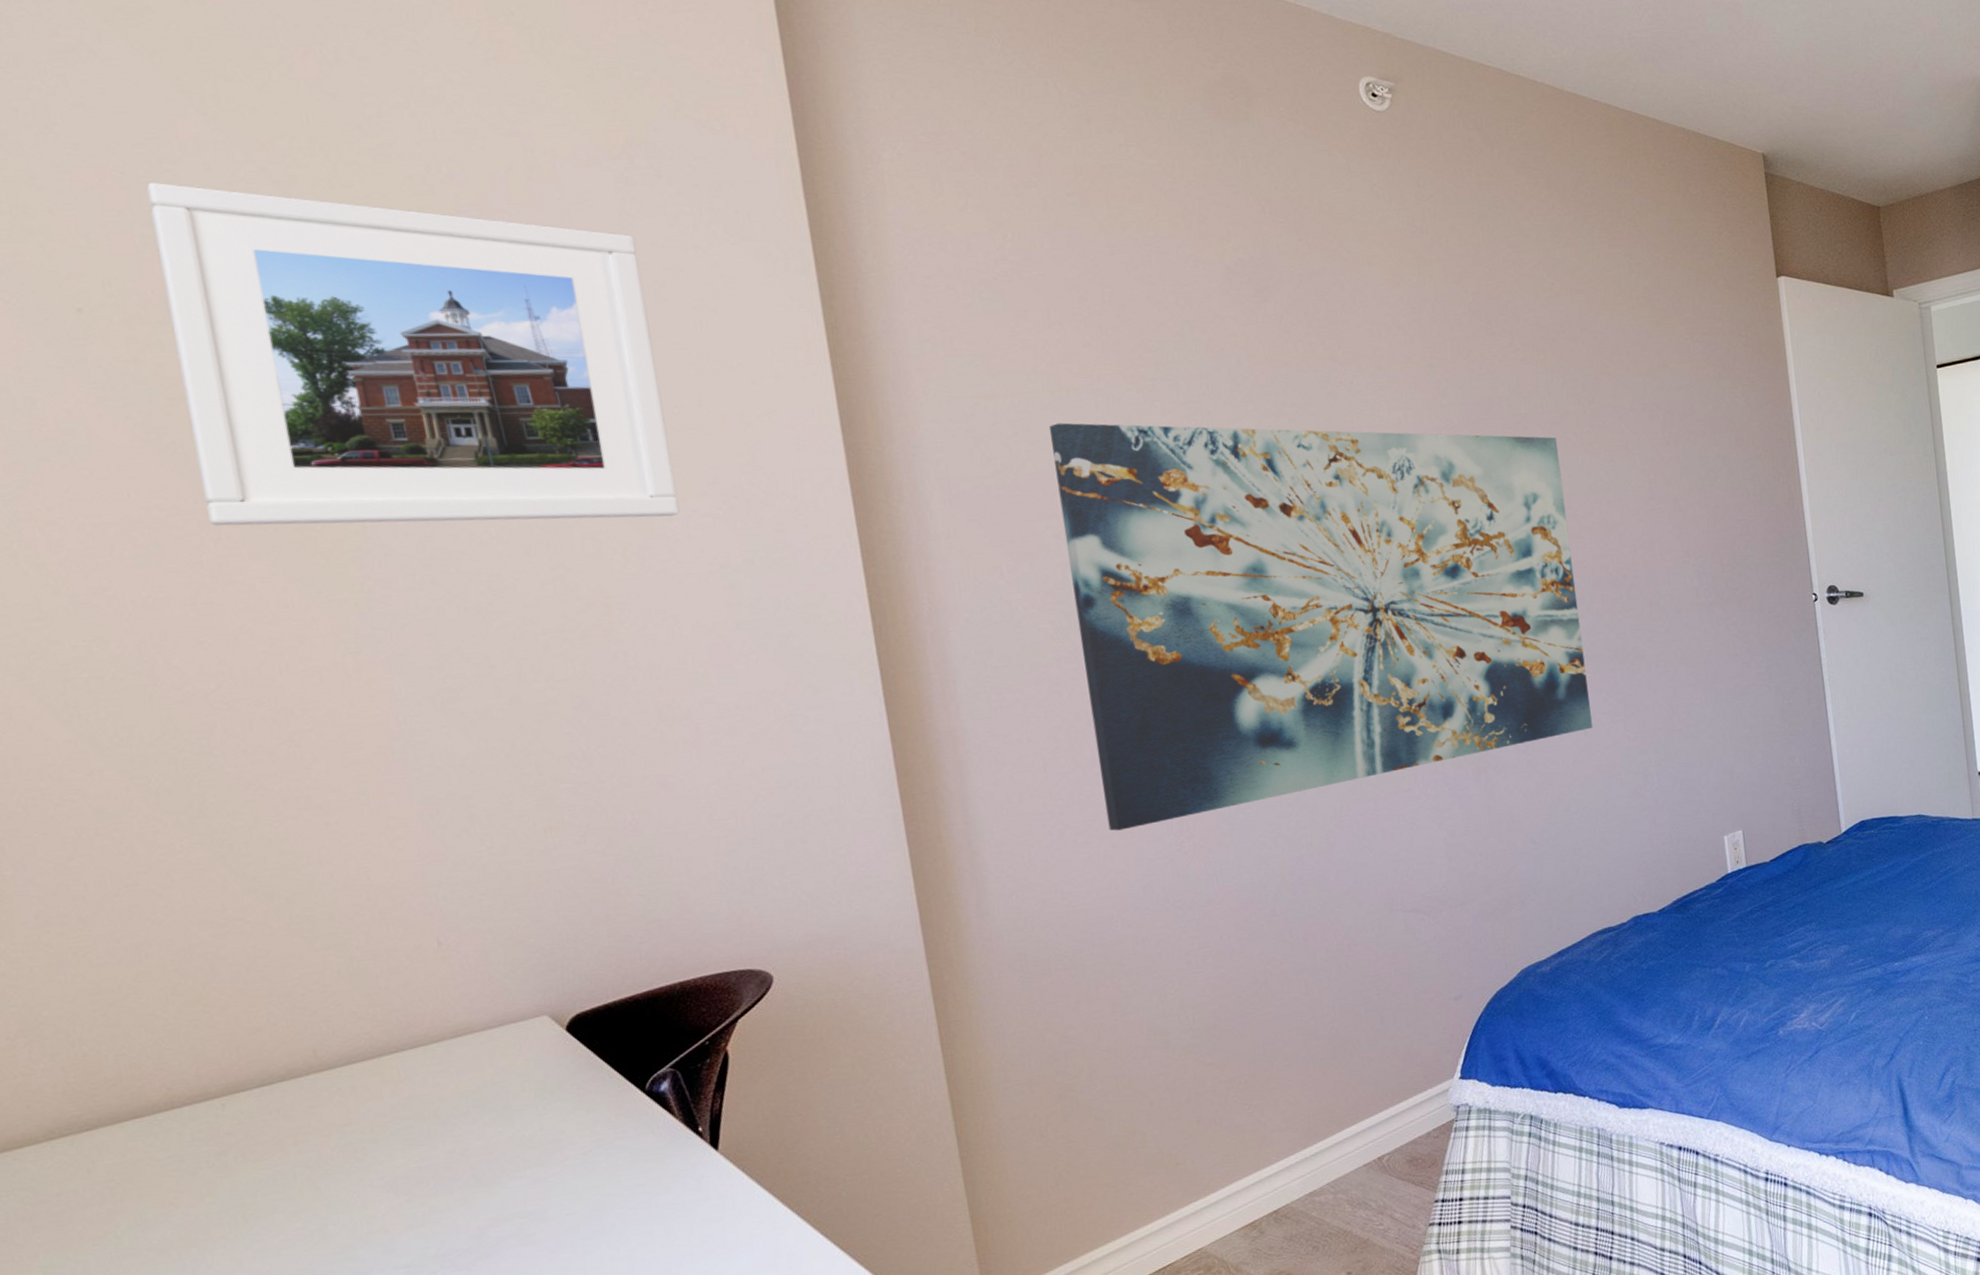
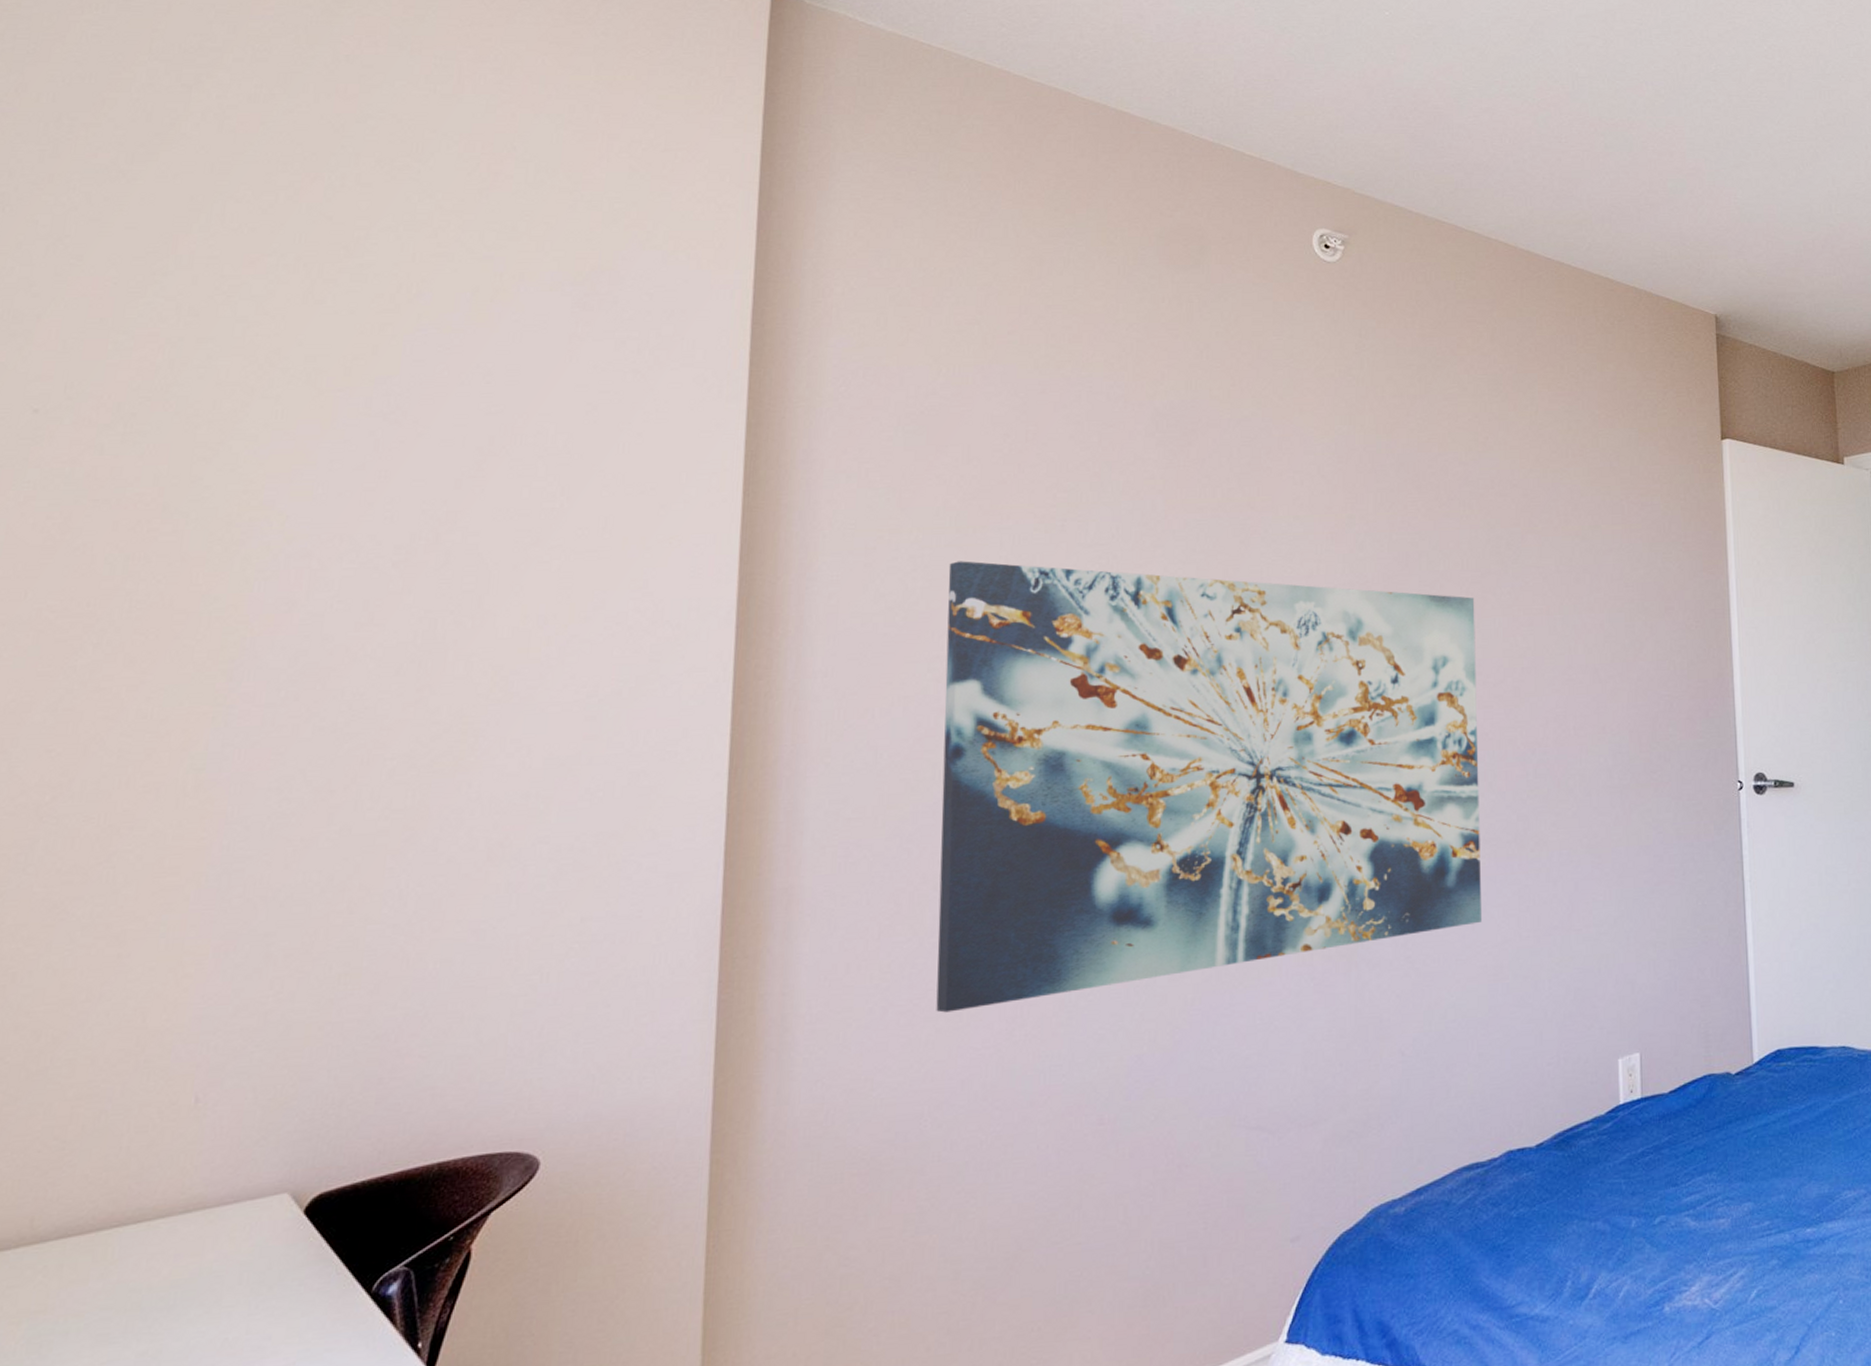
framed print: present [145,182,680,526] -> none [94,292,578,641]

